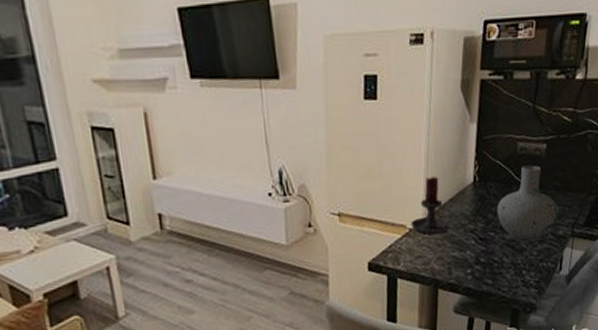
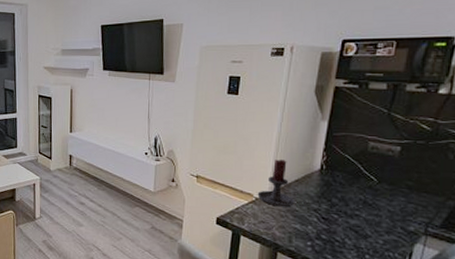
vase: present [497,165,560,241] -> none [342,163,412,230]

